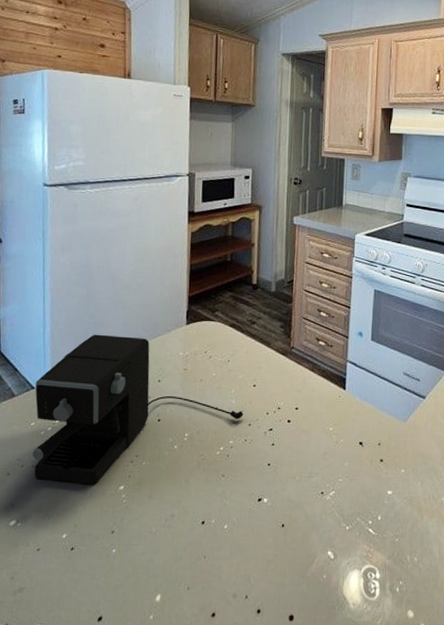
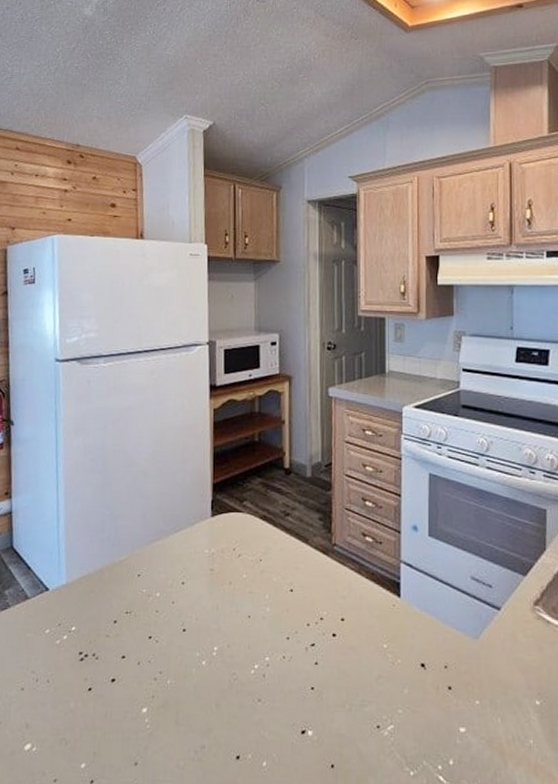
coffee maker: present [32,334,244,485] -> none [47,528,280,705]

